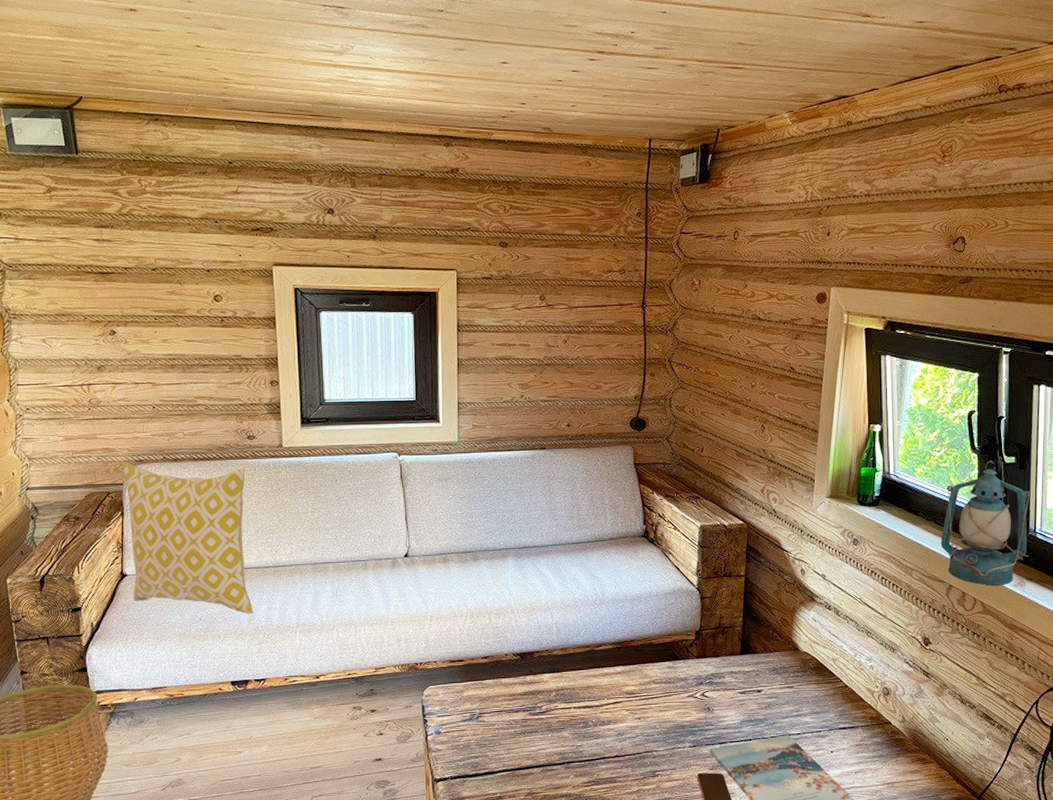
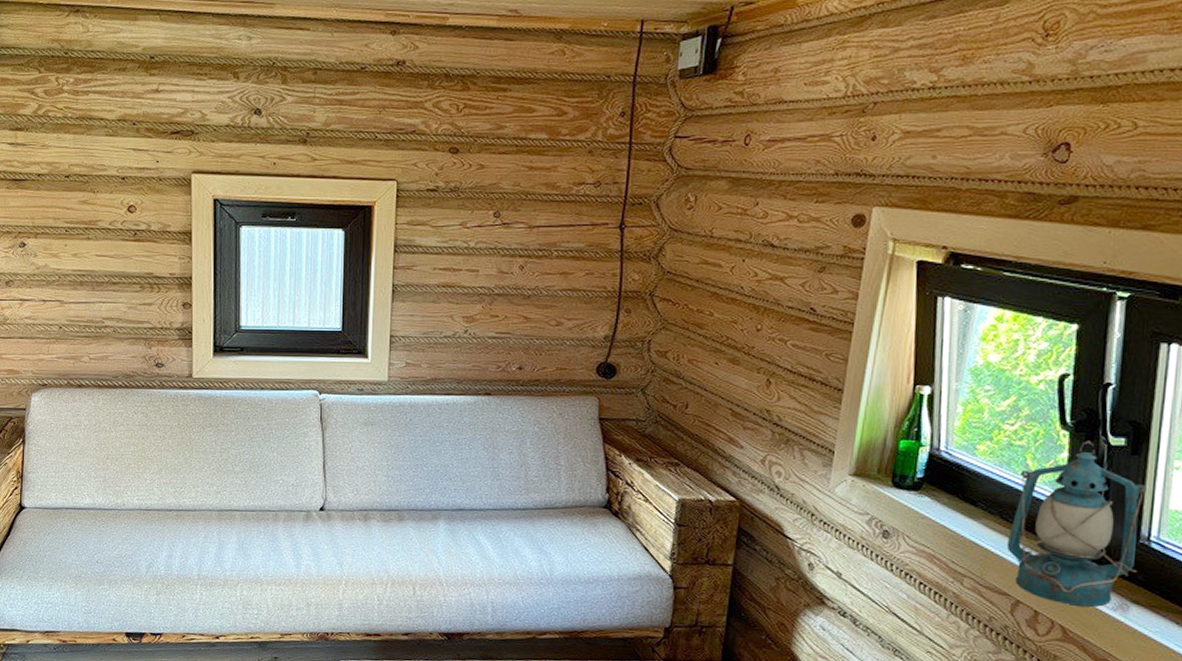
pillow: present [122,462,253,615] -> none [25,386,152,561]

